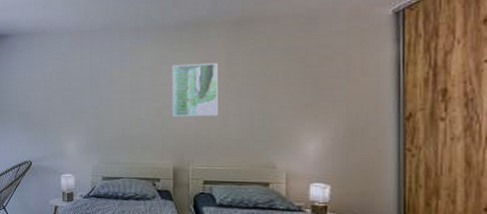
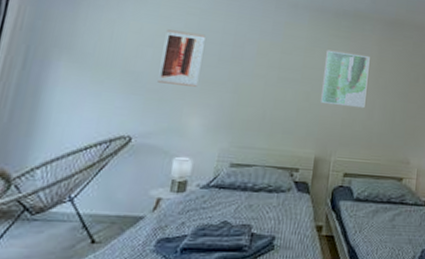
wall art: none [41,73,69,118] -> present [157,29,206,87]

